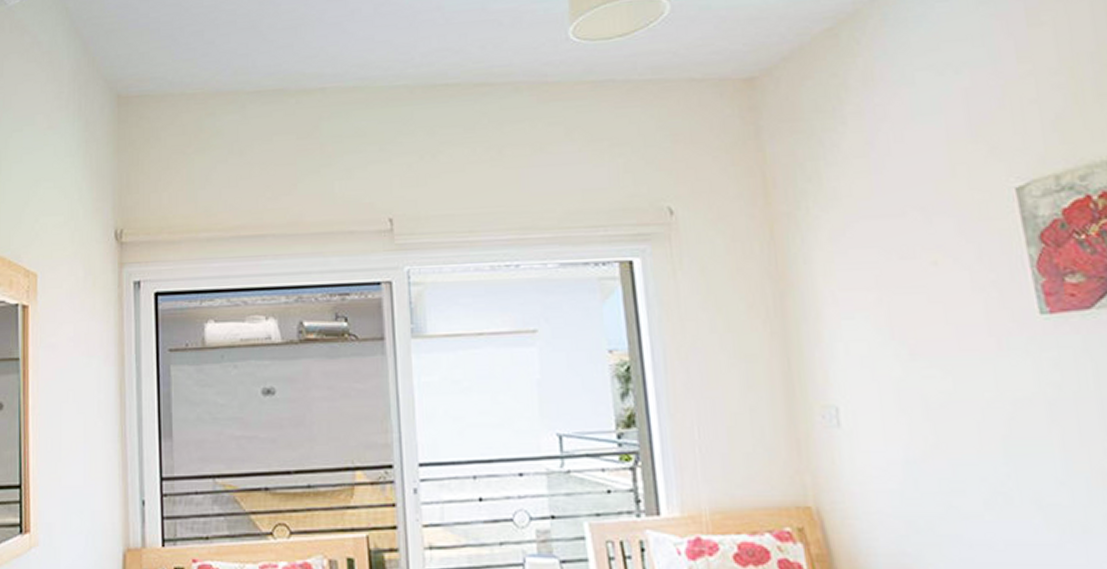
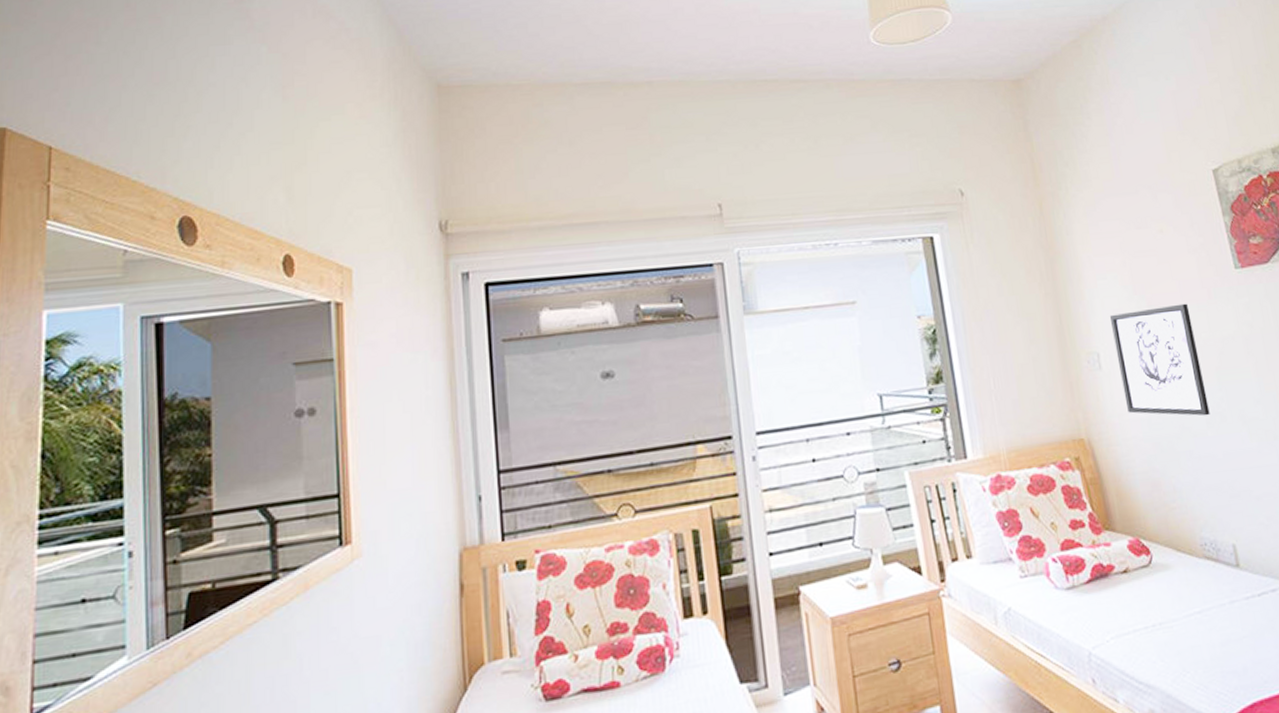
wall art: none [856,354,990,495] -> present [1110,303,1210,416]

